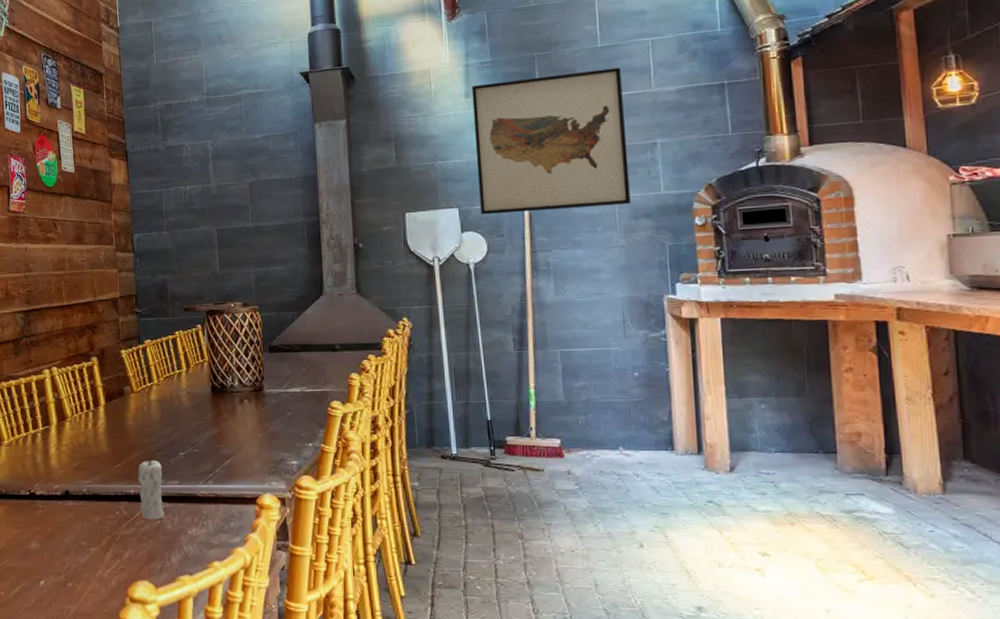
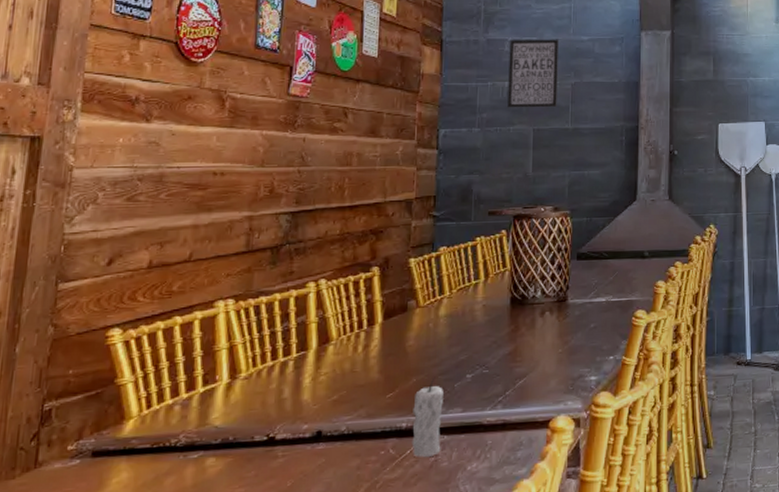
wall art: none [187,140,237,211] -> present [507,39,558,108]

